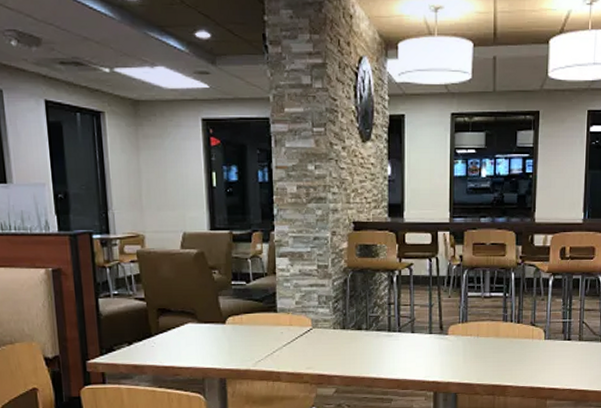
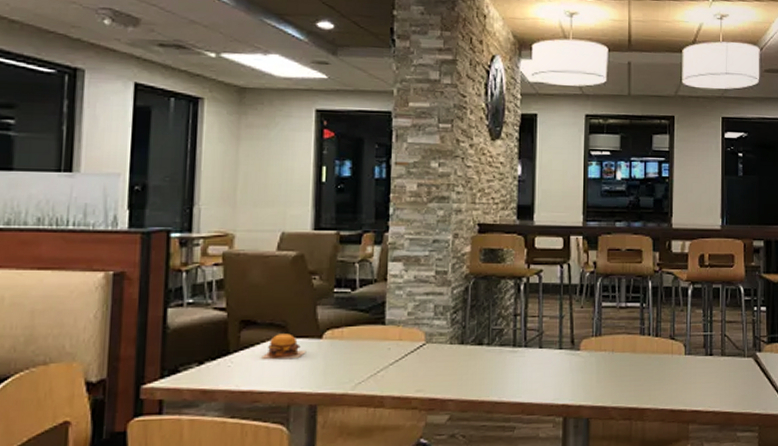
cheeseburger: none [176,320,213,340] -> present [260,333,306,359]

